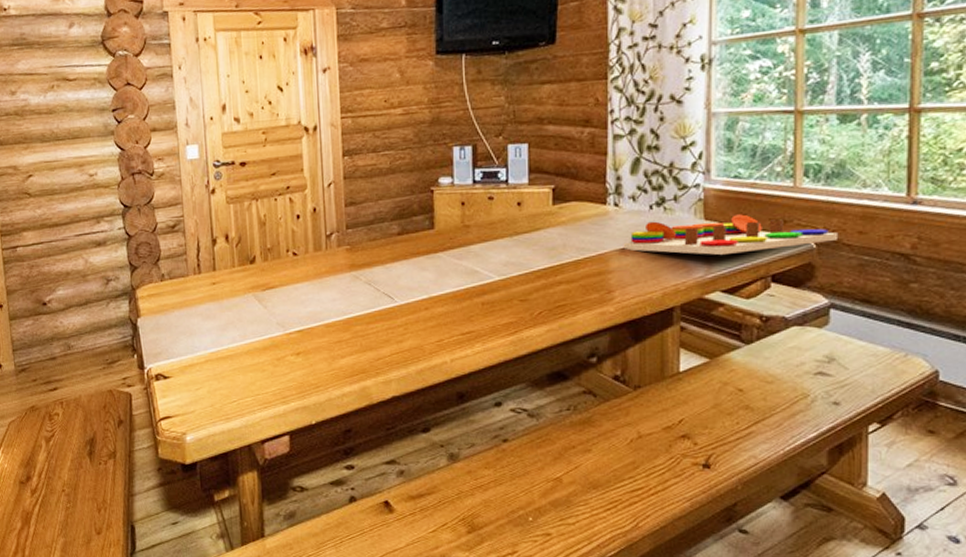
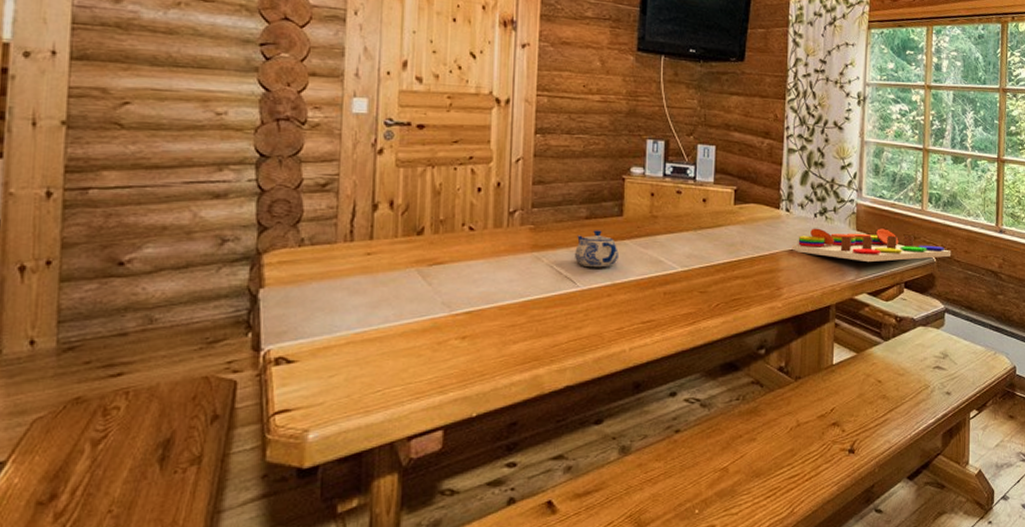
teapot: none [389,245,433,283] -> present [574,230,619,268]

